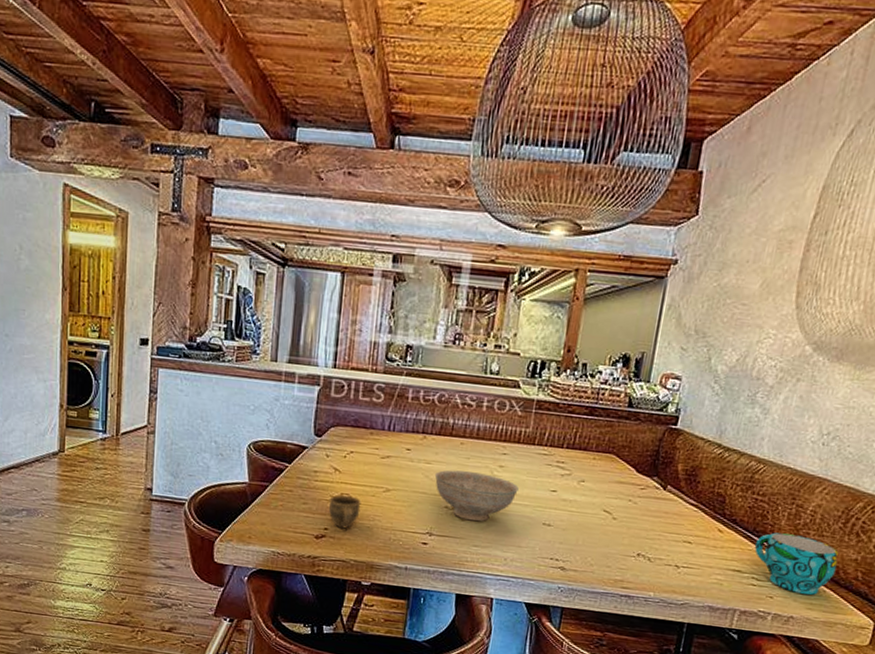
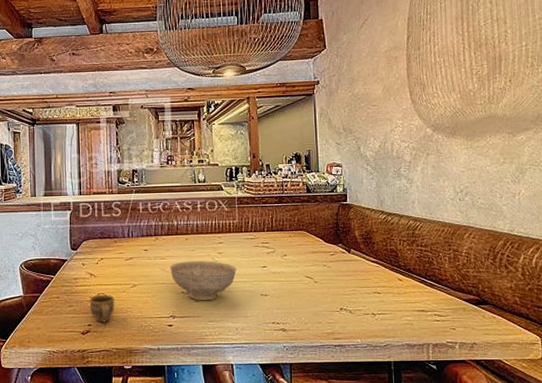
cup: present [754,532,839,595] -> none [429,274,498,322]

